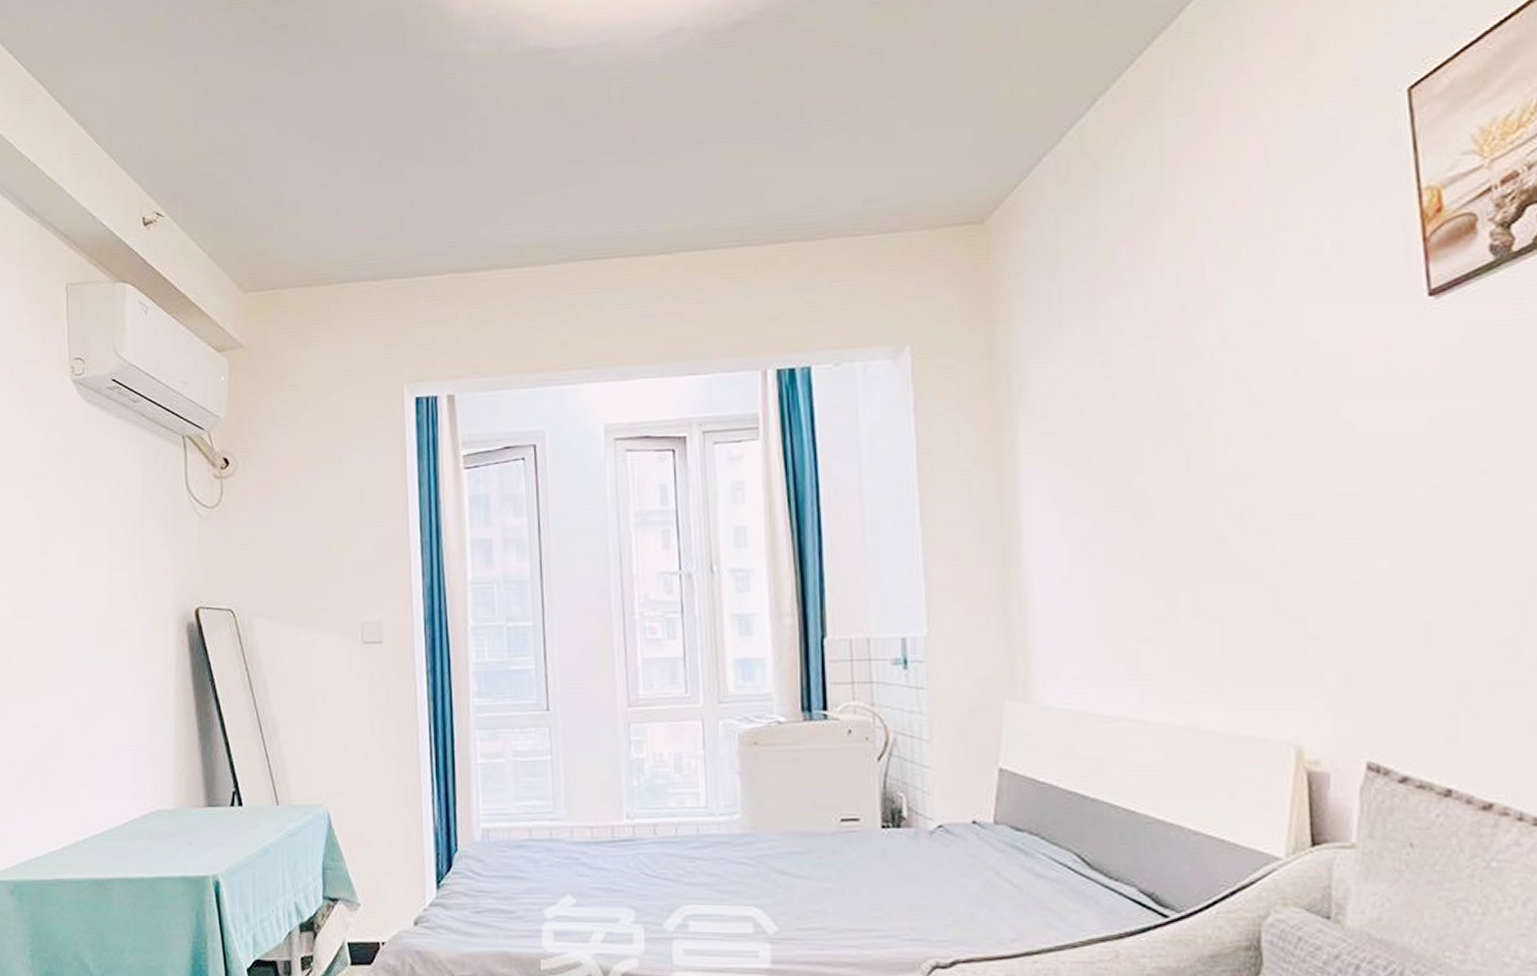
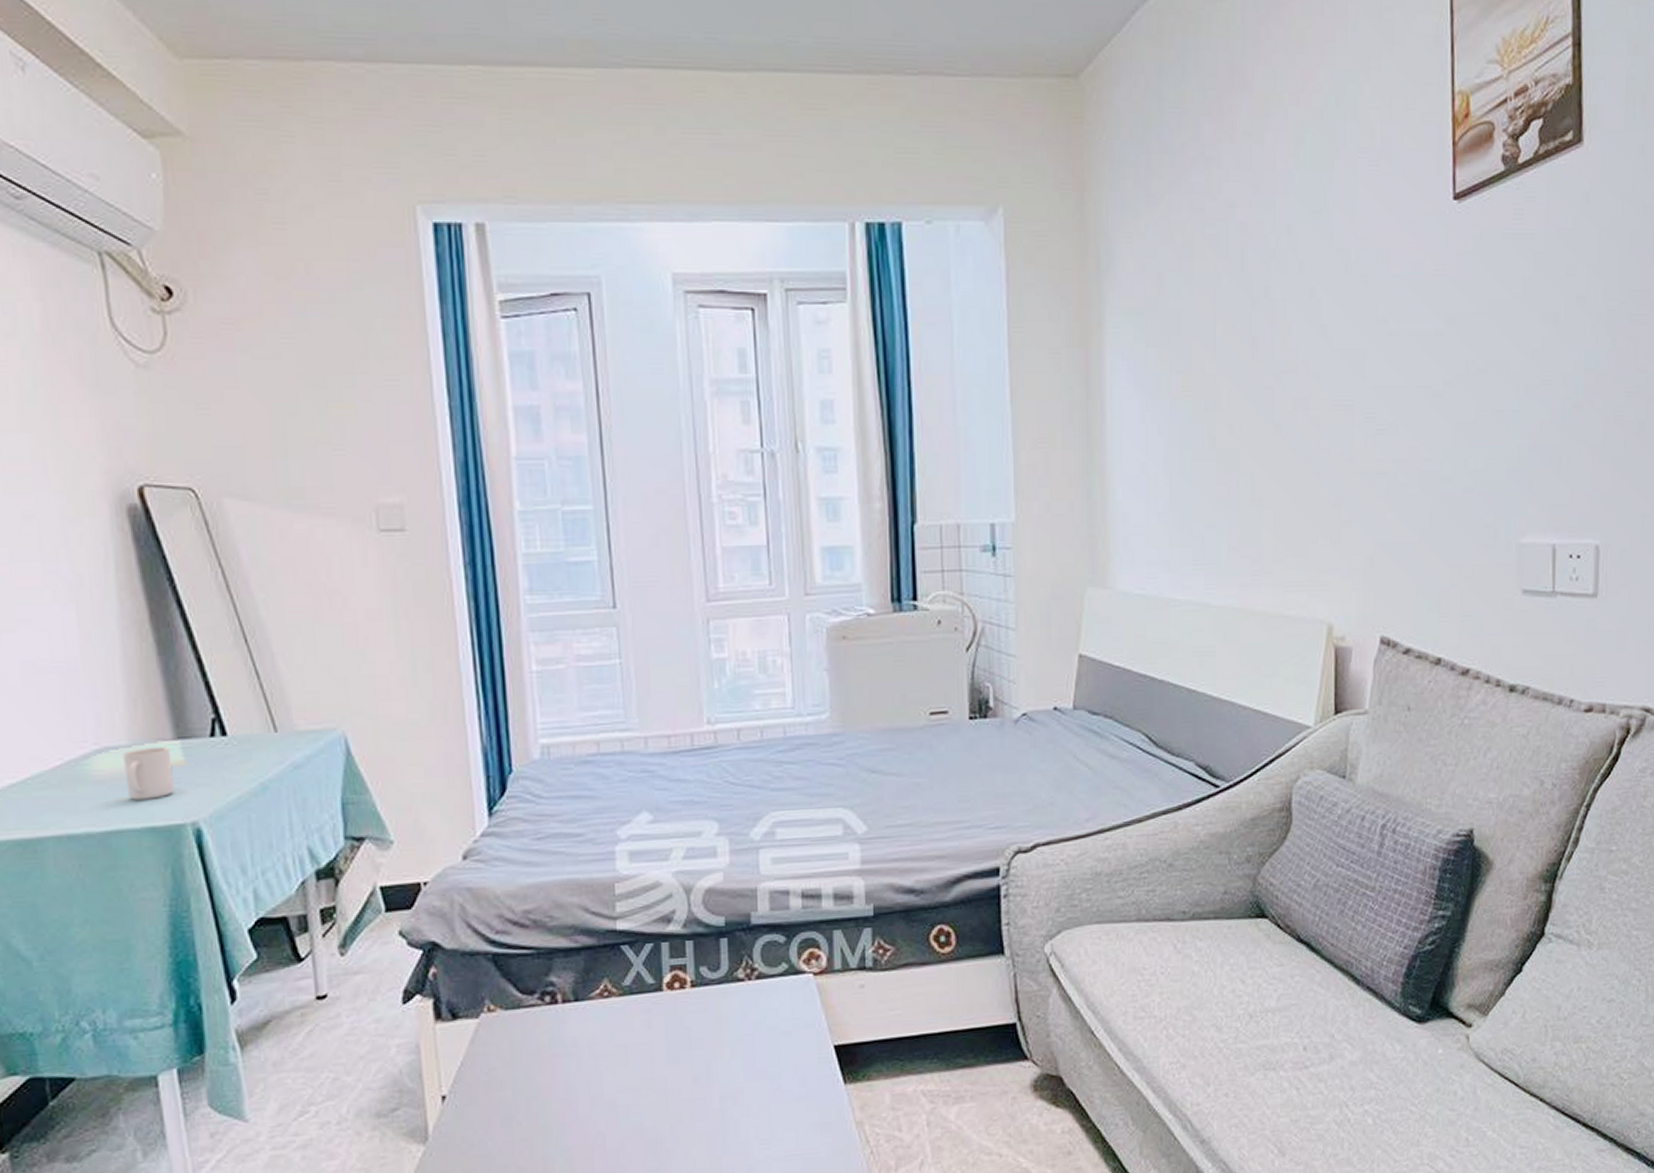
mug: none [170,812,203,854] -> present [123,746,175,800]

